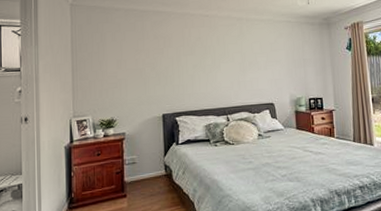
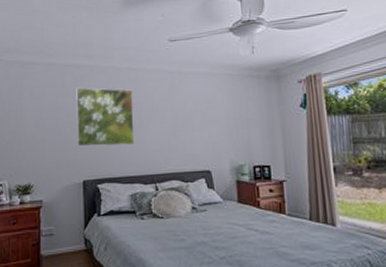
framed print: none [155,31,209,85] -> present [76,87,135,147]

